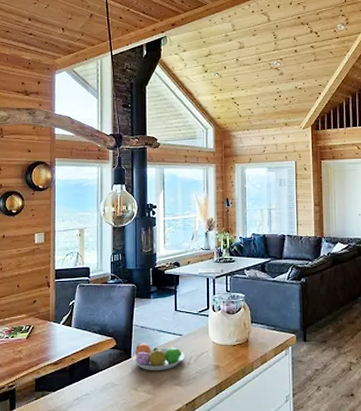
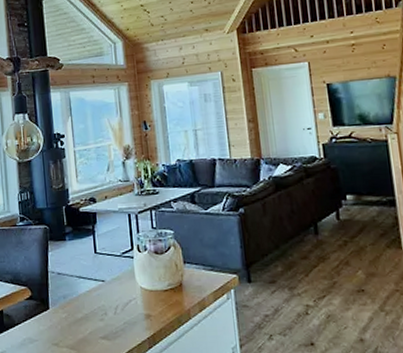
fruit bowl: present [133,343,185,370] -> none [51,292,110,323]

